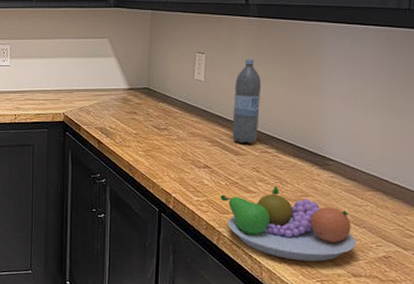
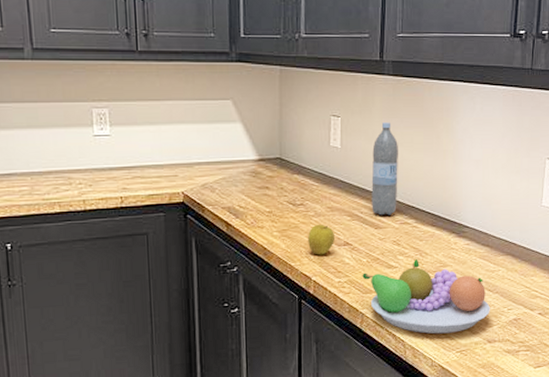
apple: none [170,147,195,175] -> present [308,224,335,256]

